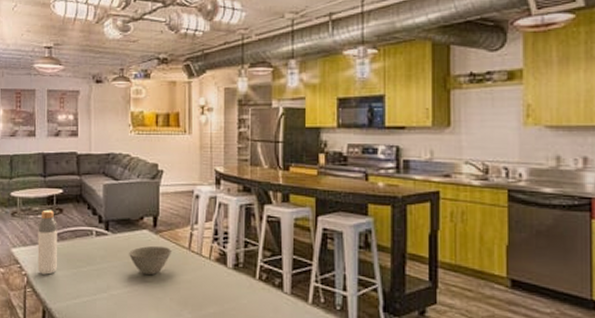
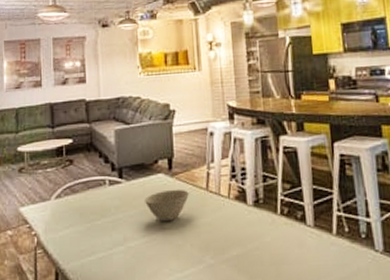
bottle: present [37,209,57,275] -> none [47,162,69,233]

